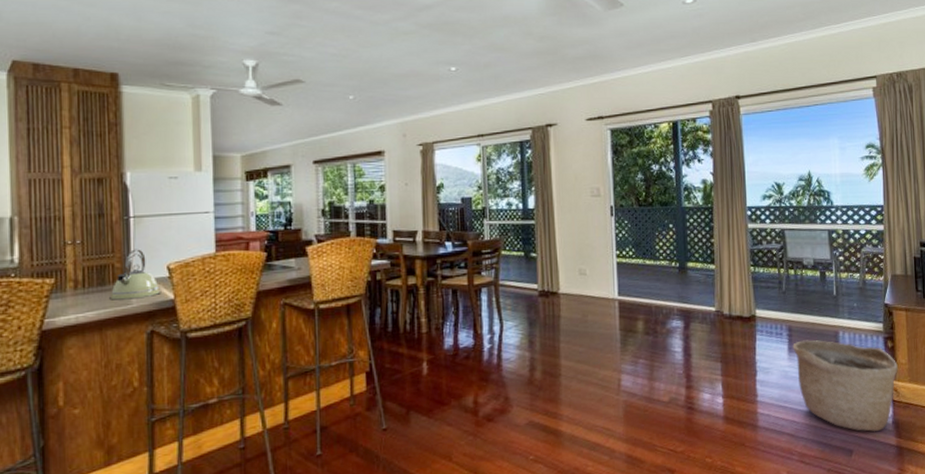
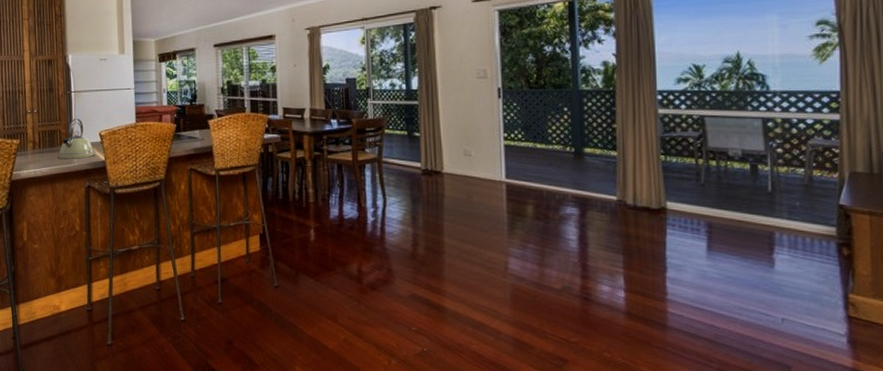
basket: present [793,340,898,432] -> none [713,239,857,349]

